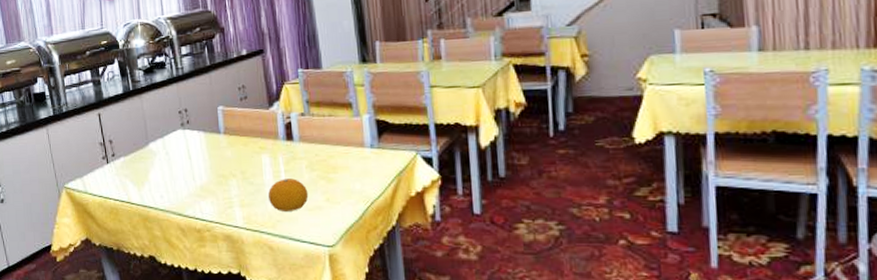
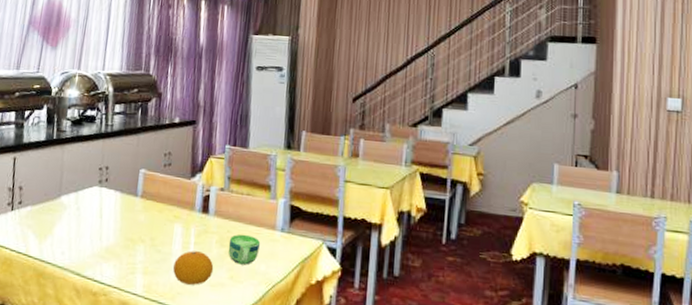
cup: none [319,155,352,186] -> present [228,234,261,265]

